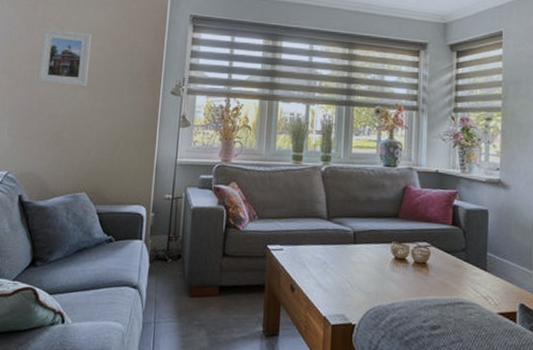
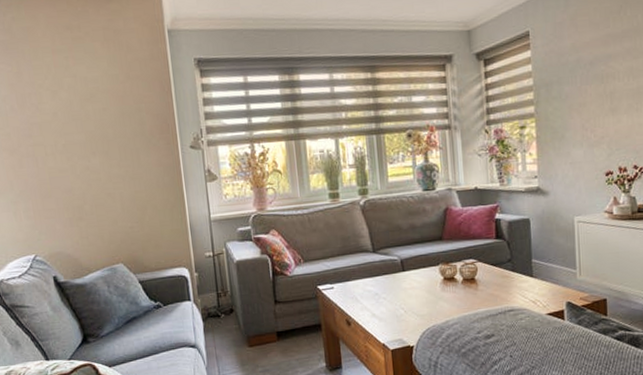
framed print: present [37,29,91,87] -> none [34,94,98,157]

